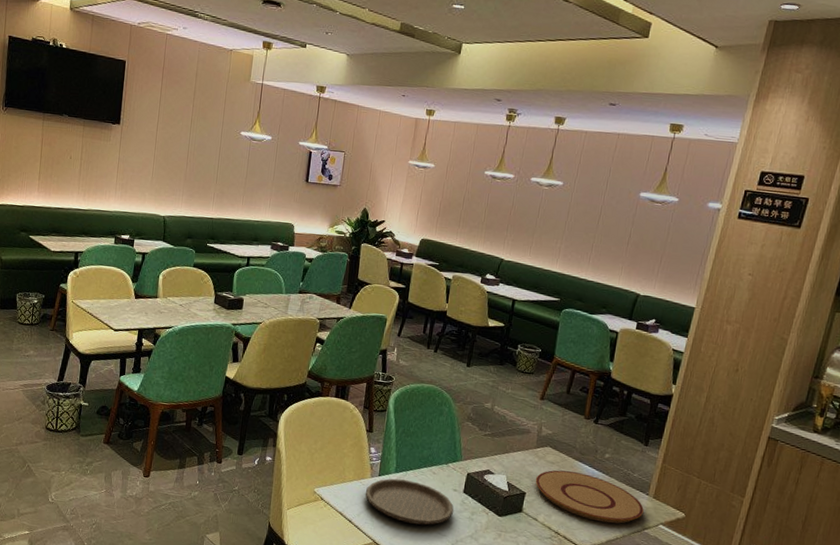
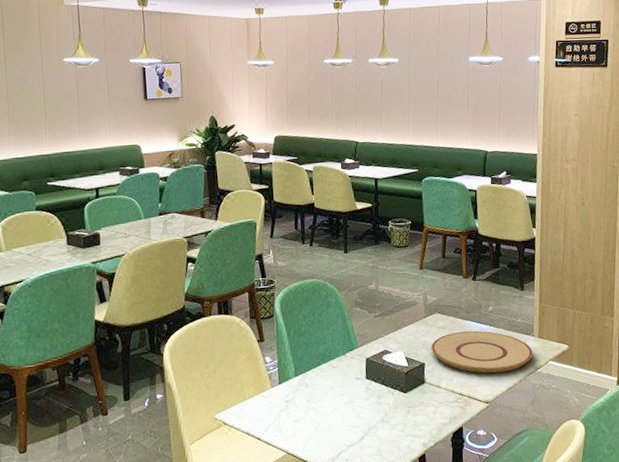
plate: present [365,478,454,525] -> none [268,380,361,425]

